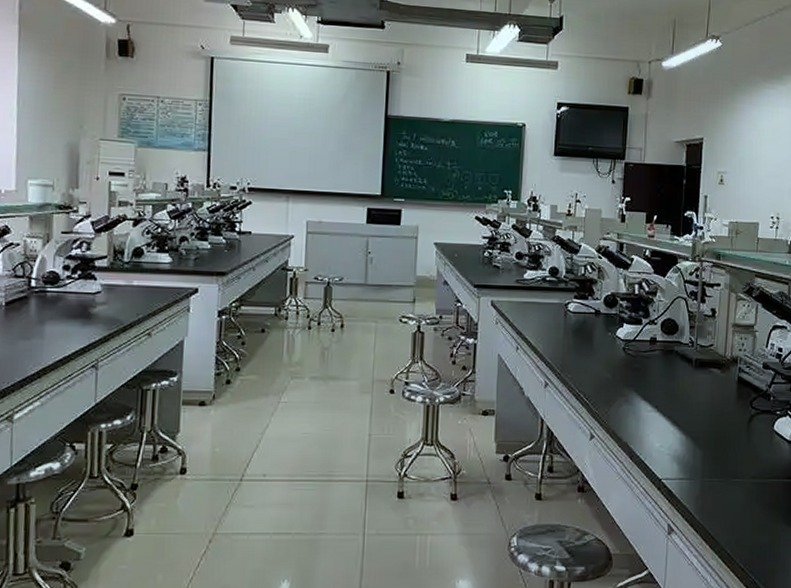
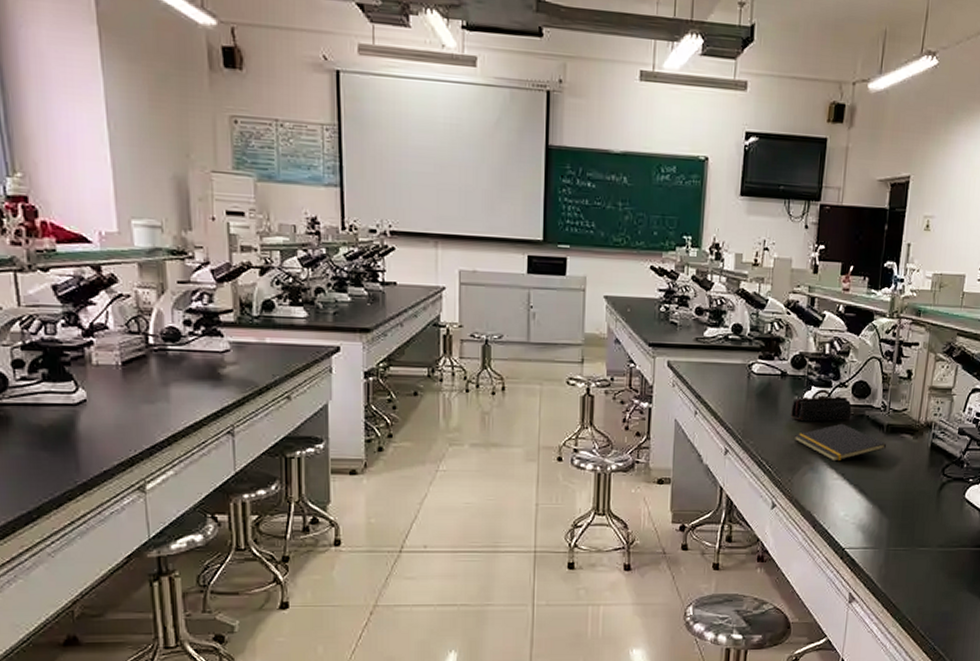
pencil case: none [604,326,662,357] -> present [790,388,852,422]
notepad: none [610,358,697,394] -> present [795,423,887,462]

